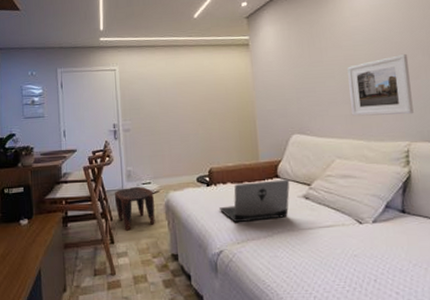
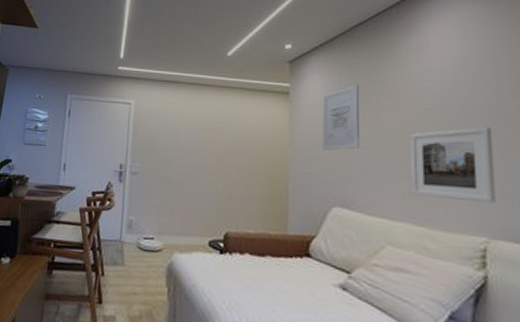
stool: present [114,186,155,231] -> none [109,240,155,291]
laptop: present [220,179,290,223] -> none [232,256,324,309]
wall art: none [276,31,309,90] -> present [322,84,360,151]

